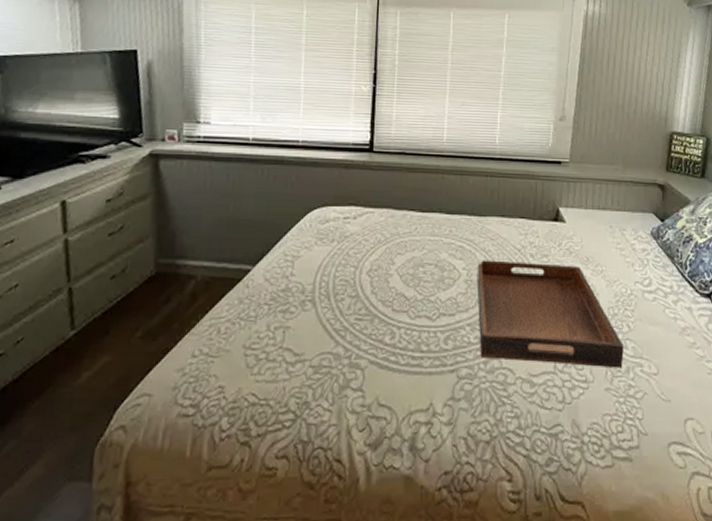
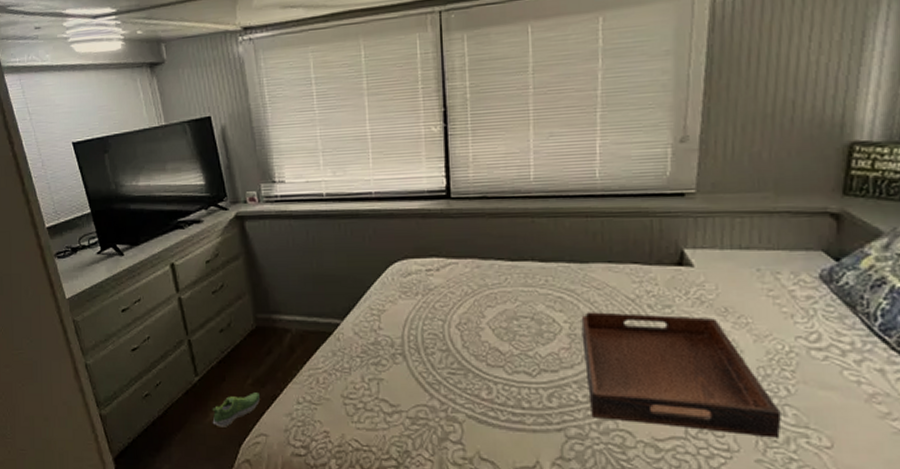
shoe: none [84,346,150,389] -> present [212,392,261,427]

